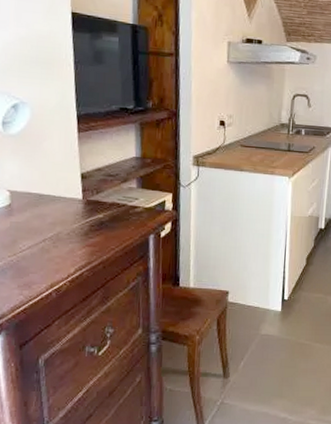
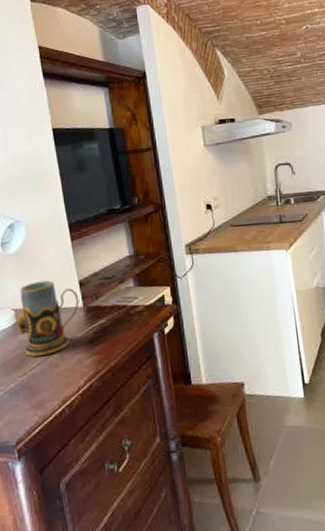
mug: none [11,167,79,240] -> present [16,280,79,356]

